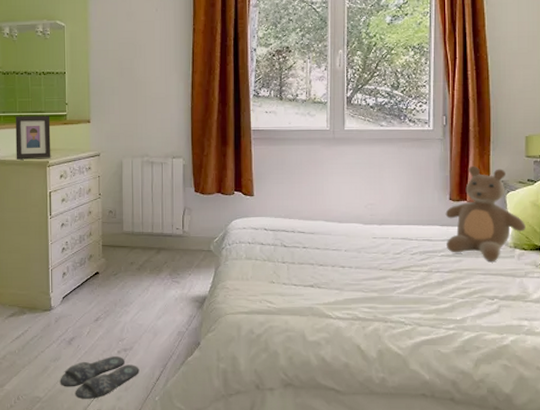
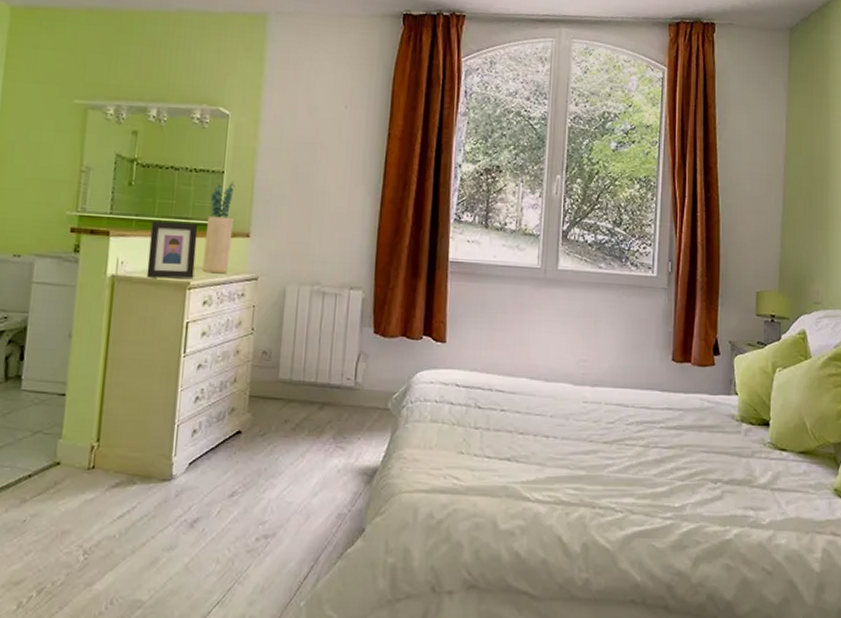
vase: none [56,79,77,153] -> present [202,181,235,274]
slippers: present [60,356,140,399] -> none [172,545,283,604]
teddy bear: present [445,165,526,261] -> none [667,321,754,437]

